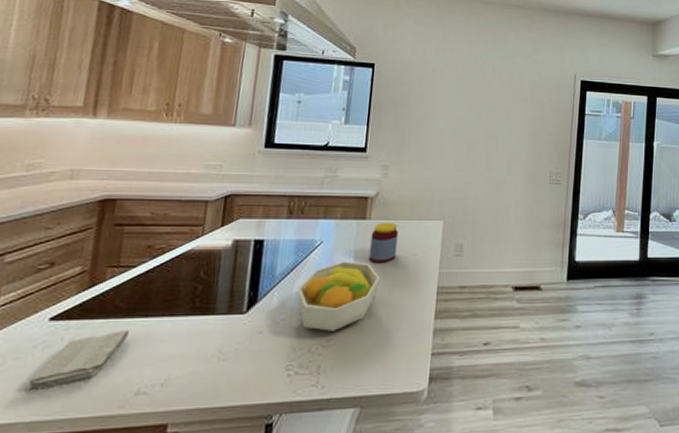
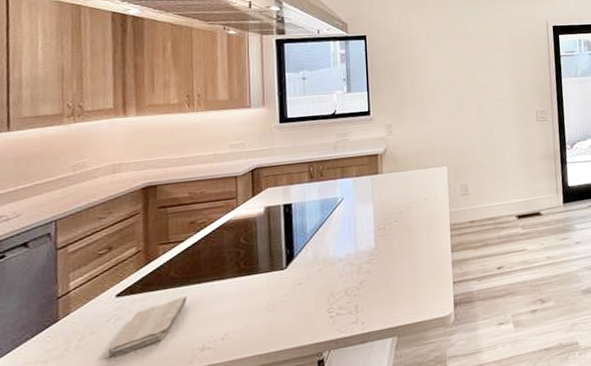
fruit bowl: present [297,261,380,331] -> none [328,212,398,275]
jar: present [368,222,398,264] -> none [385,173,410,212]

